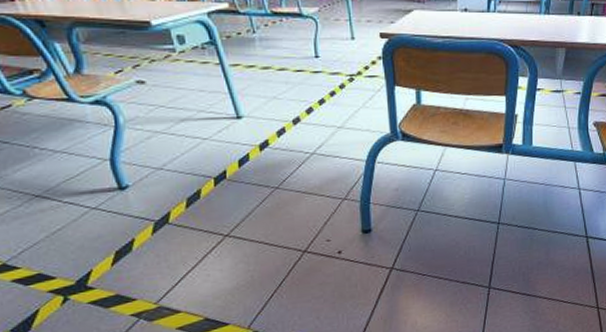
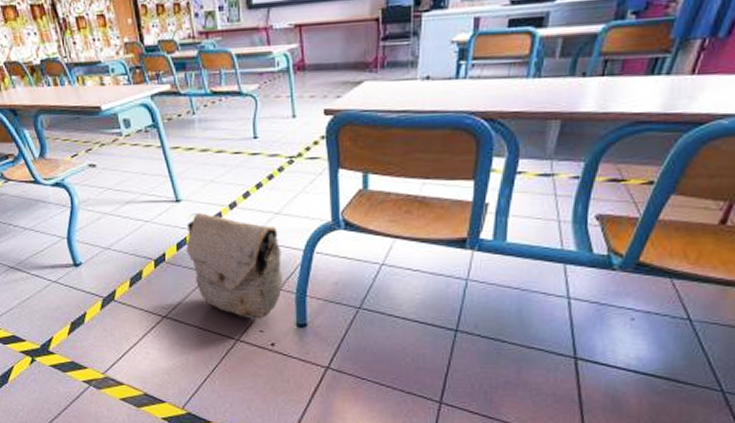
bag: none [248,129,347,229] -> present [186,213,282,319]

